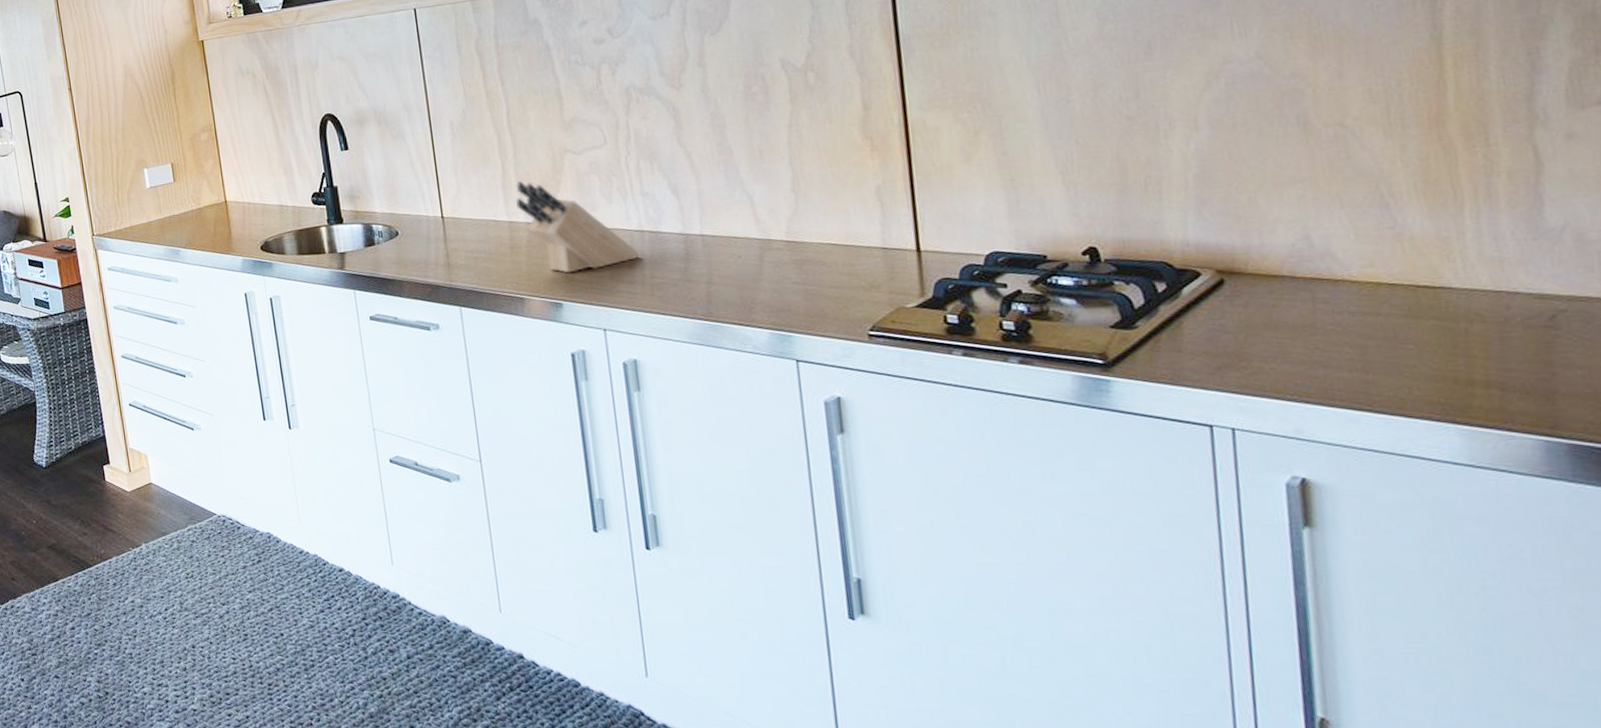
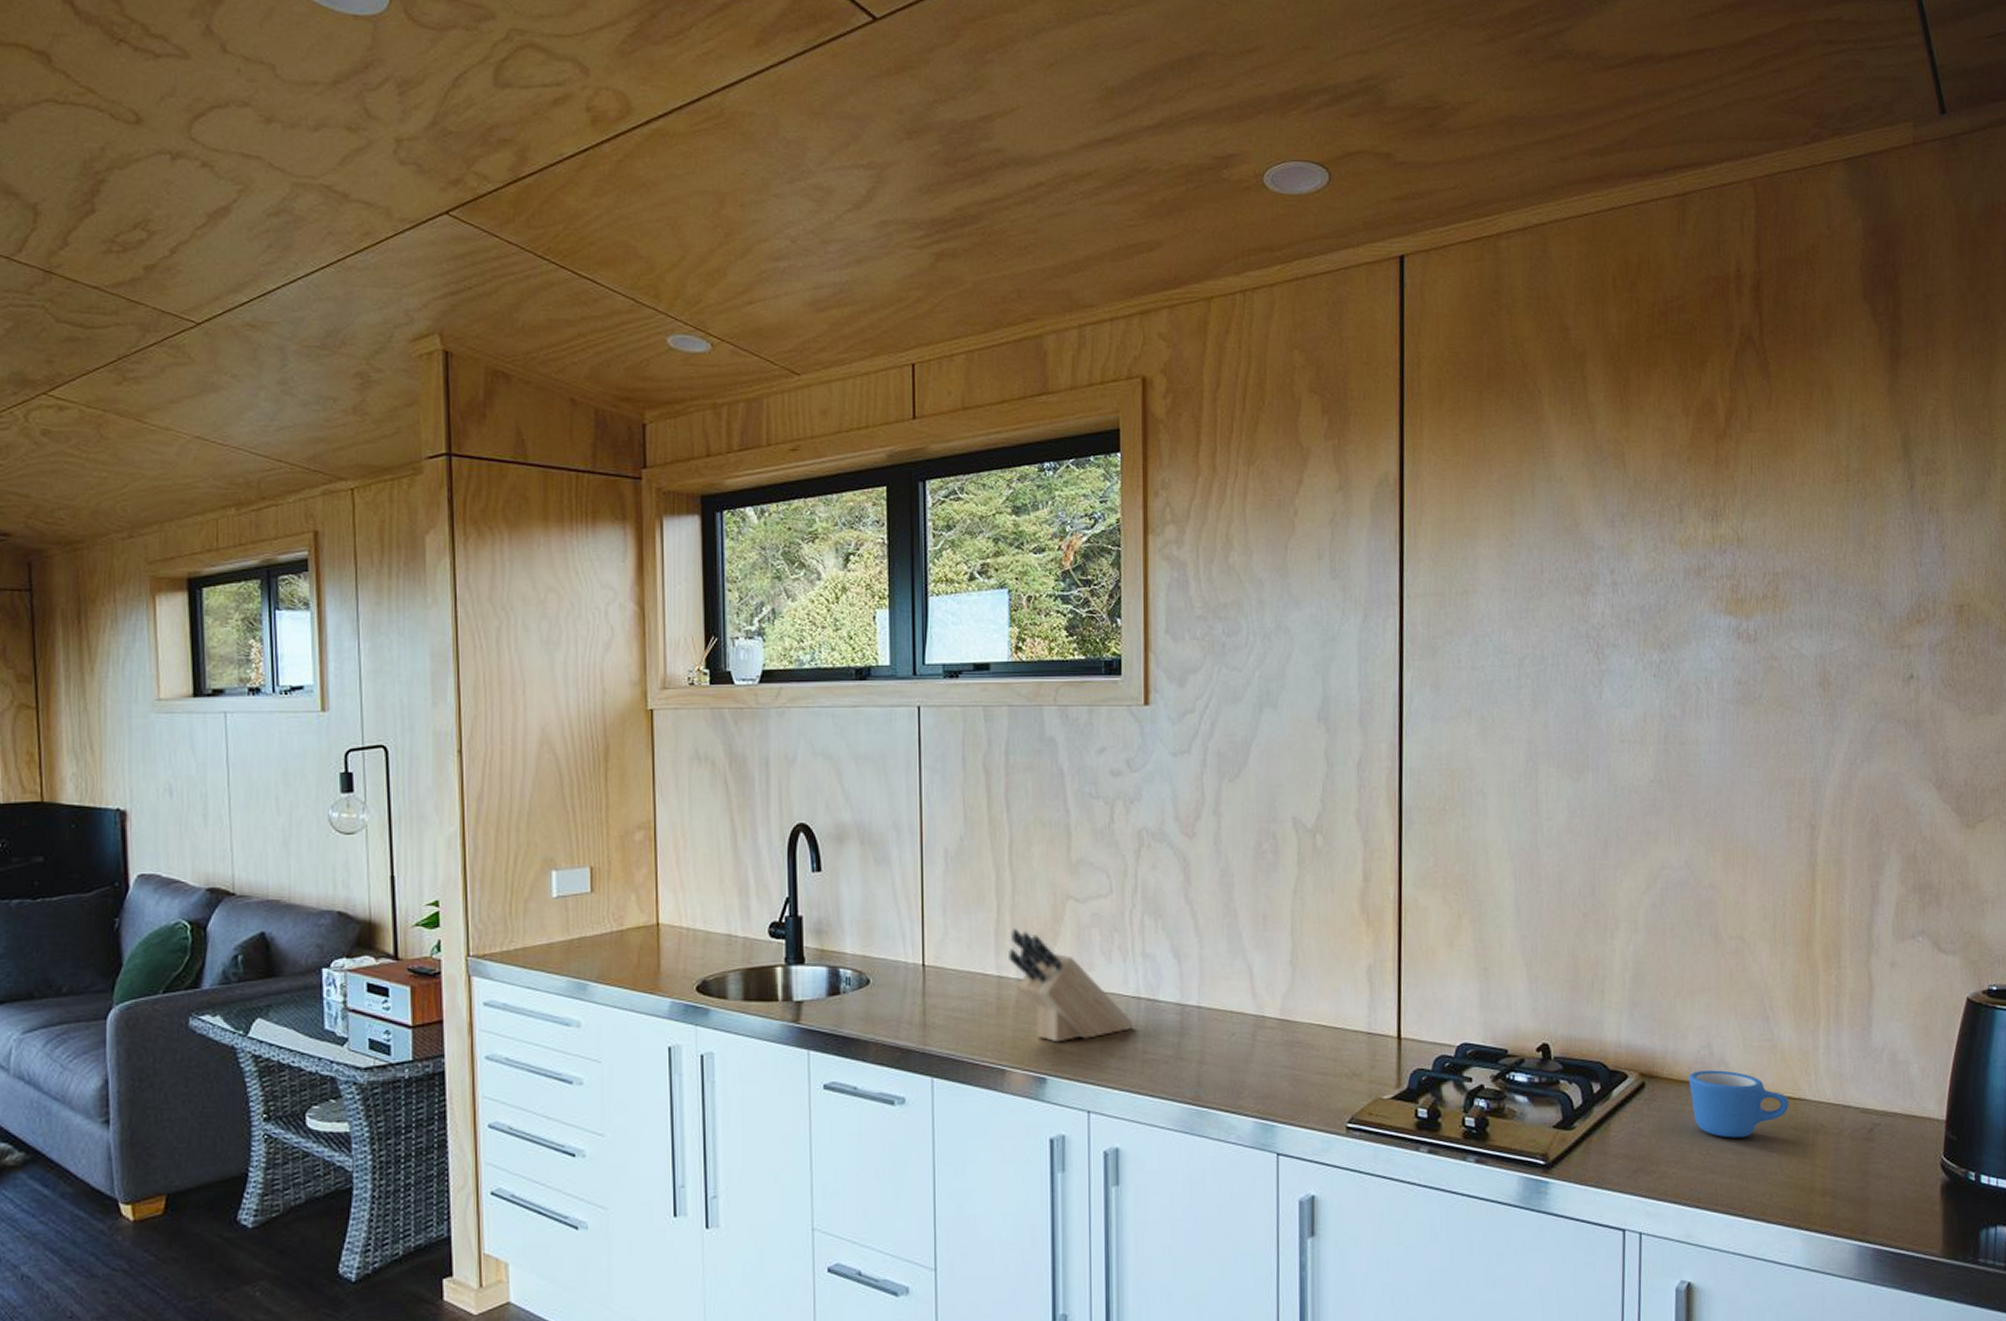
mug: none [1282,262,1427,332] -> present [1689,1070,1789,1138]

